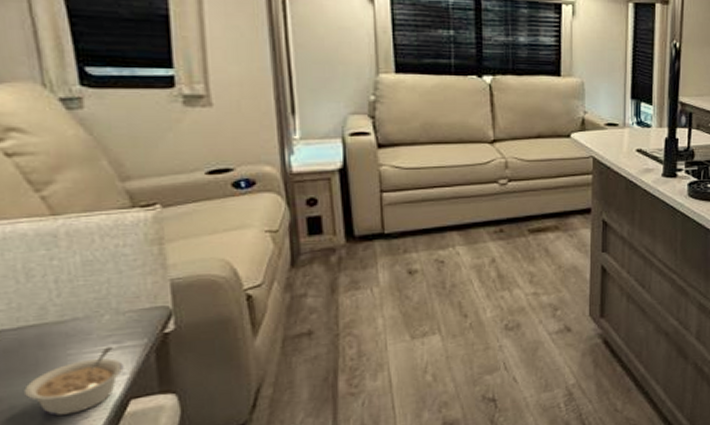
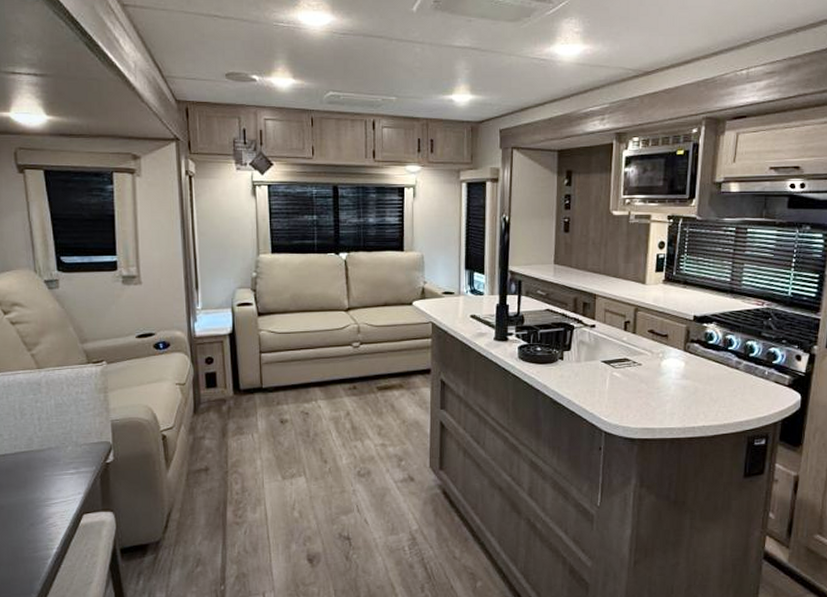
legume: present [24,346,124,416] -> none [18,471,80,522]

